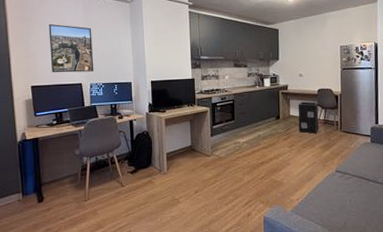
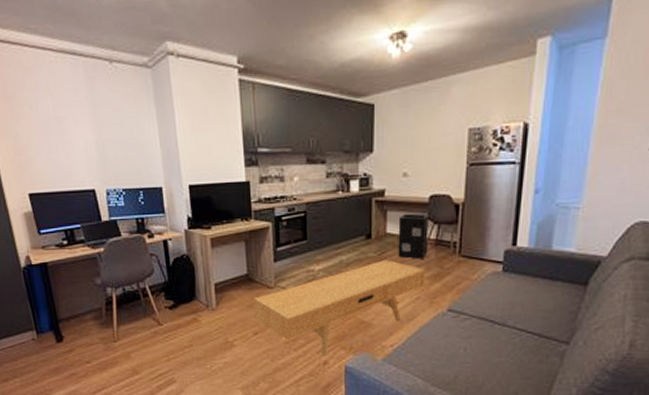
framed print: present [48,23,94,73] -> none [40,103,110,176]
tv console: none [195,134,319,210] -> present [254,260,426,357]

